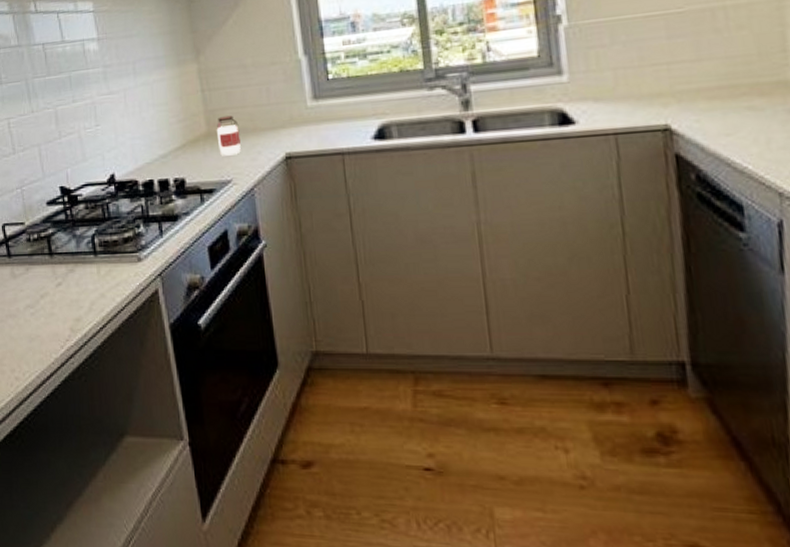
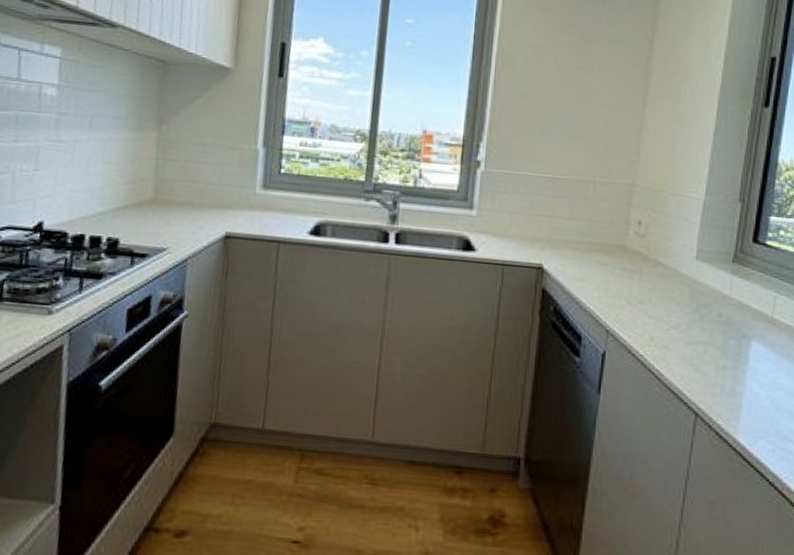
jar: present [216,115,241,156] -> none [161,186,187,225]

